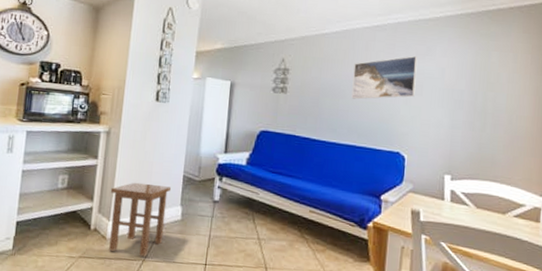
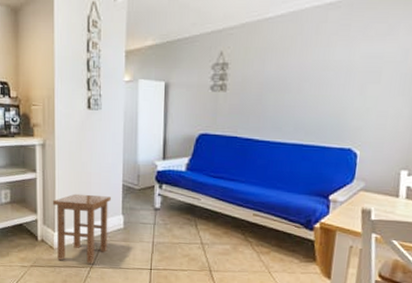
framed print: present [351,56,418,100] -> none [298,37,377,93]

